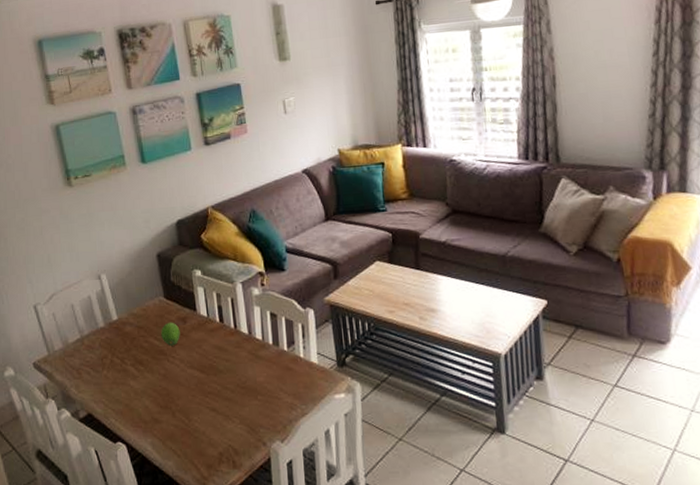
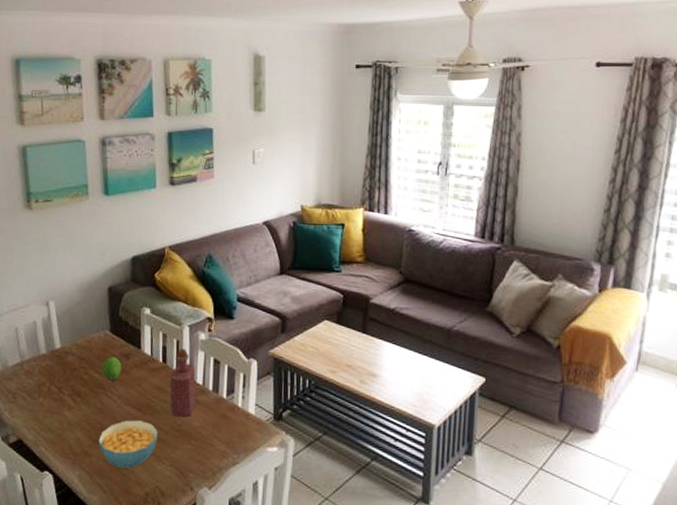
cereal bowl: none [166,382,224,431] -> present [98,420,158,469]
bottle: none [229,306,258,374] -> present [169,348,196,418]

